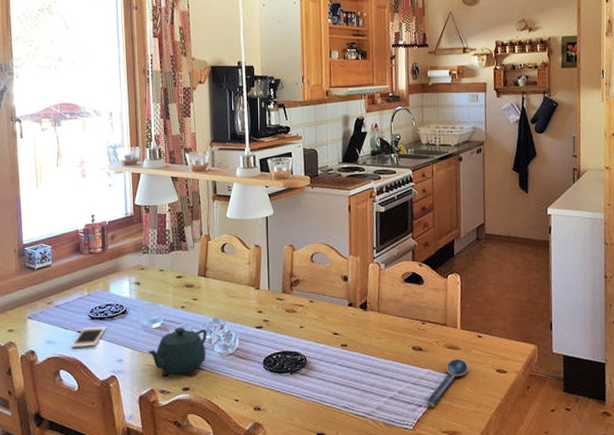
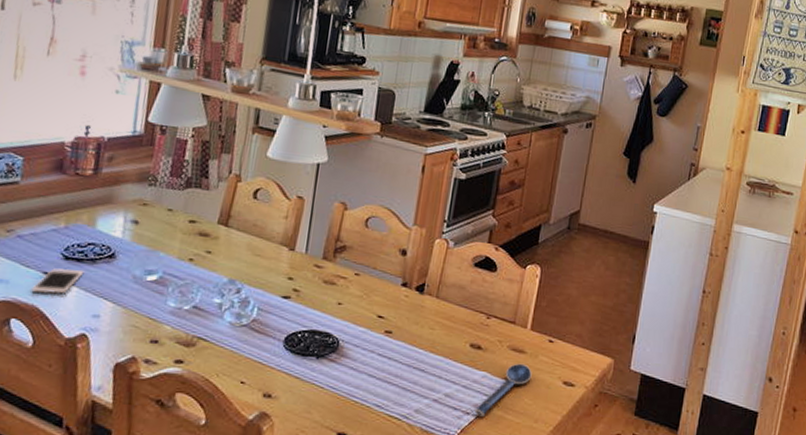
teapot: present [147,327,207,375] -> none [134,284,219,344]

